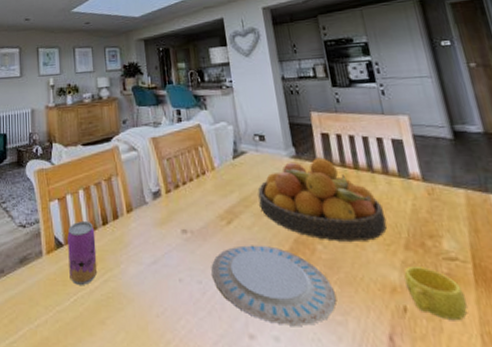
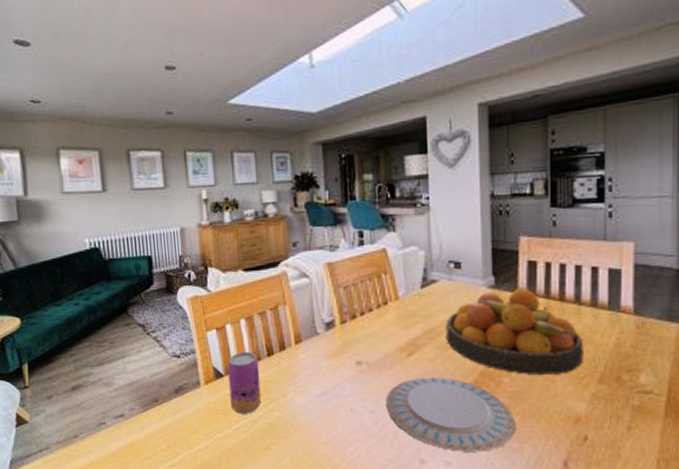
cup: present [404,267,468,321] -> none [592,399,650,449]

